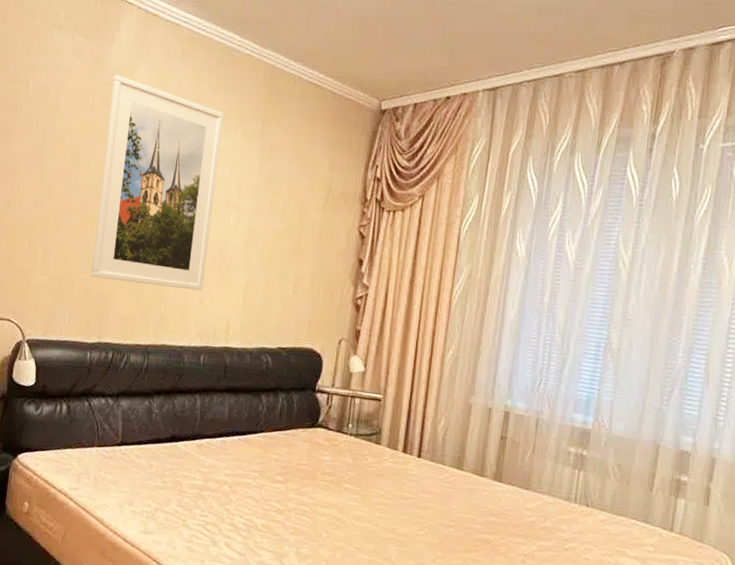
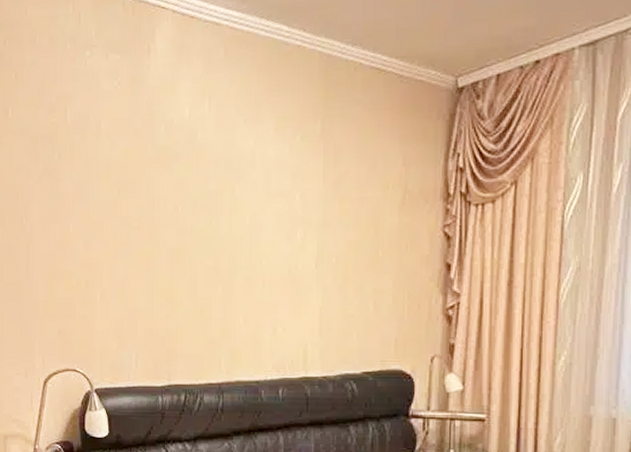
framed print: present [91,75,223,291] -> none [153,91,278,319]

